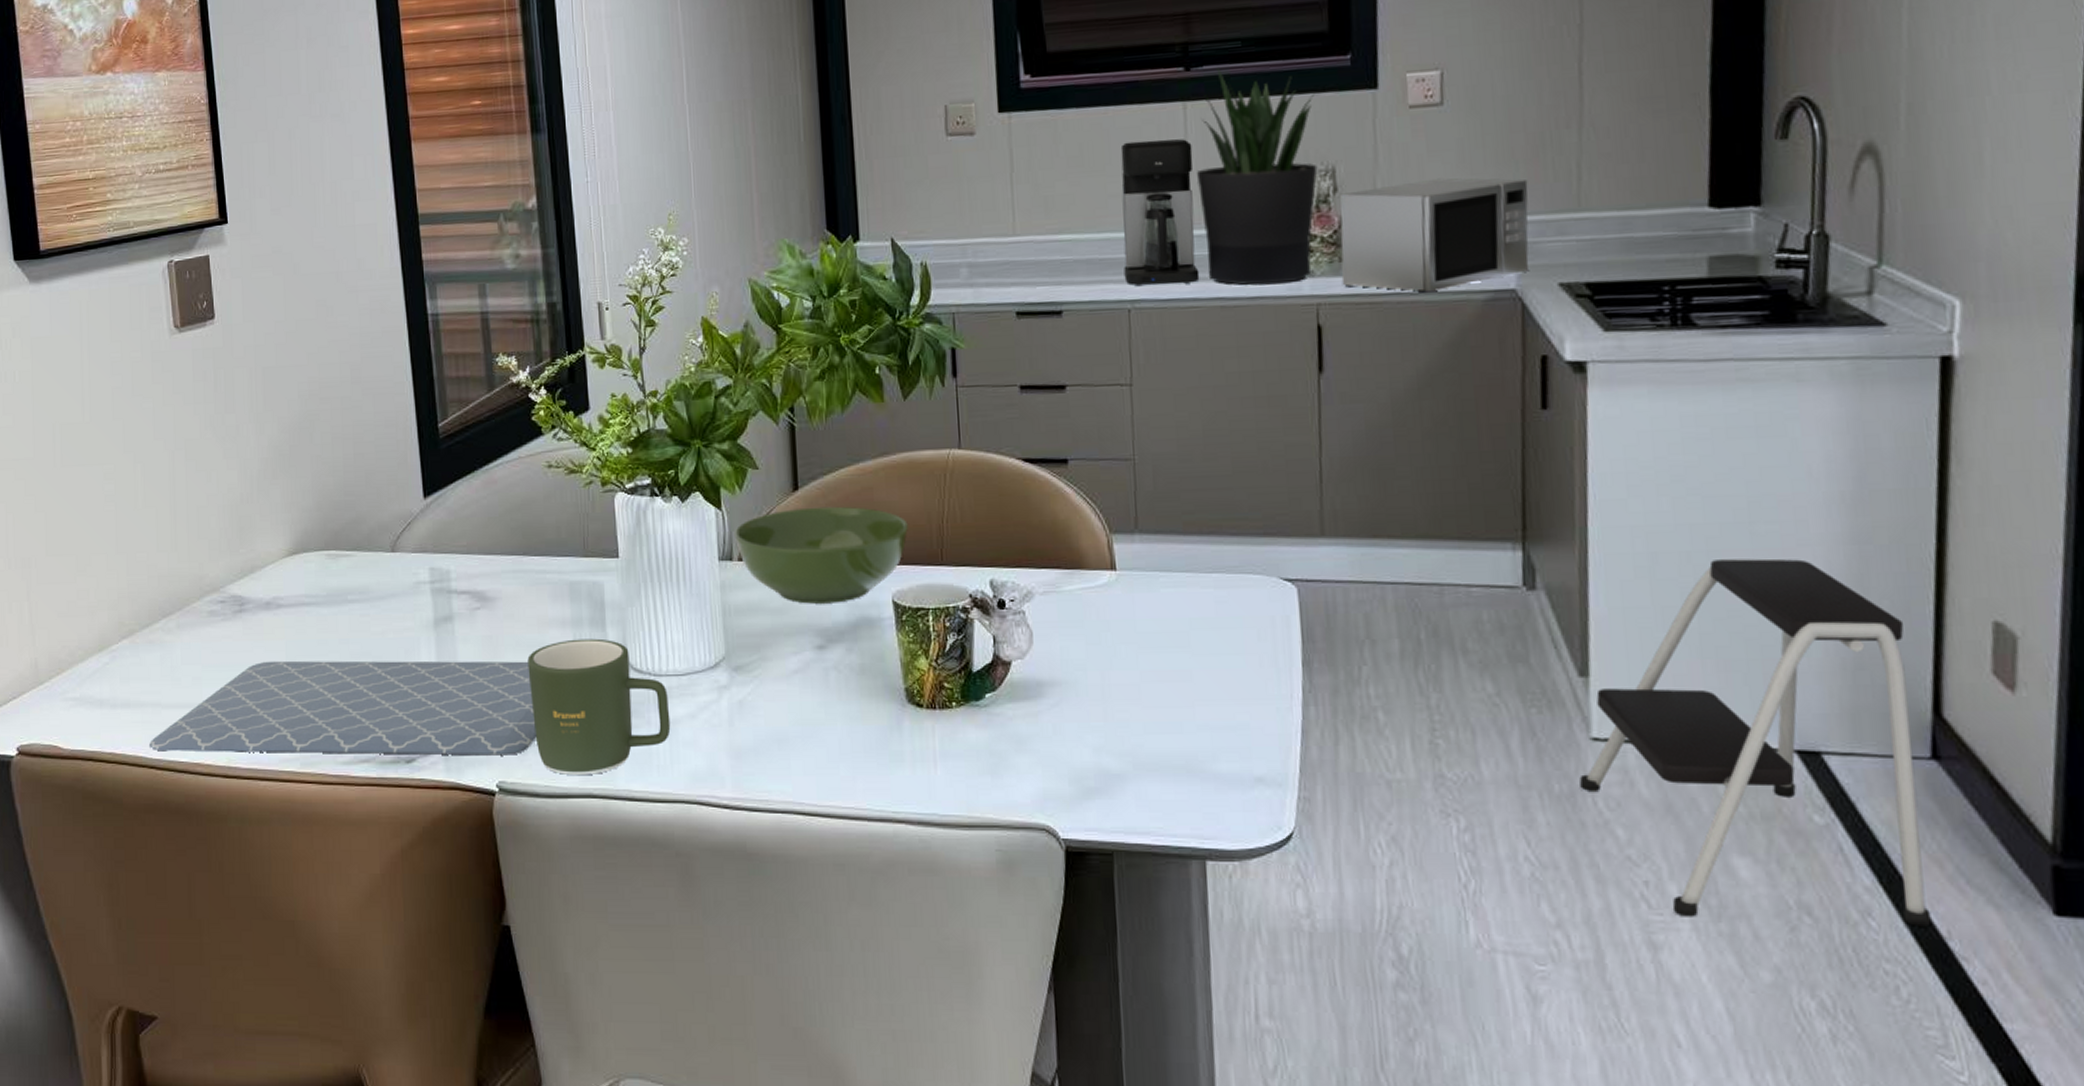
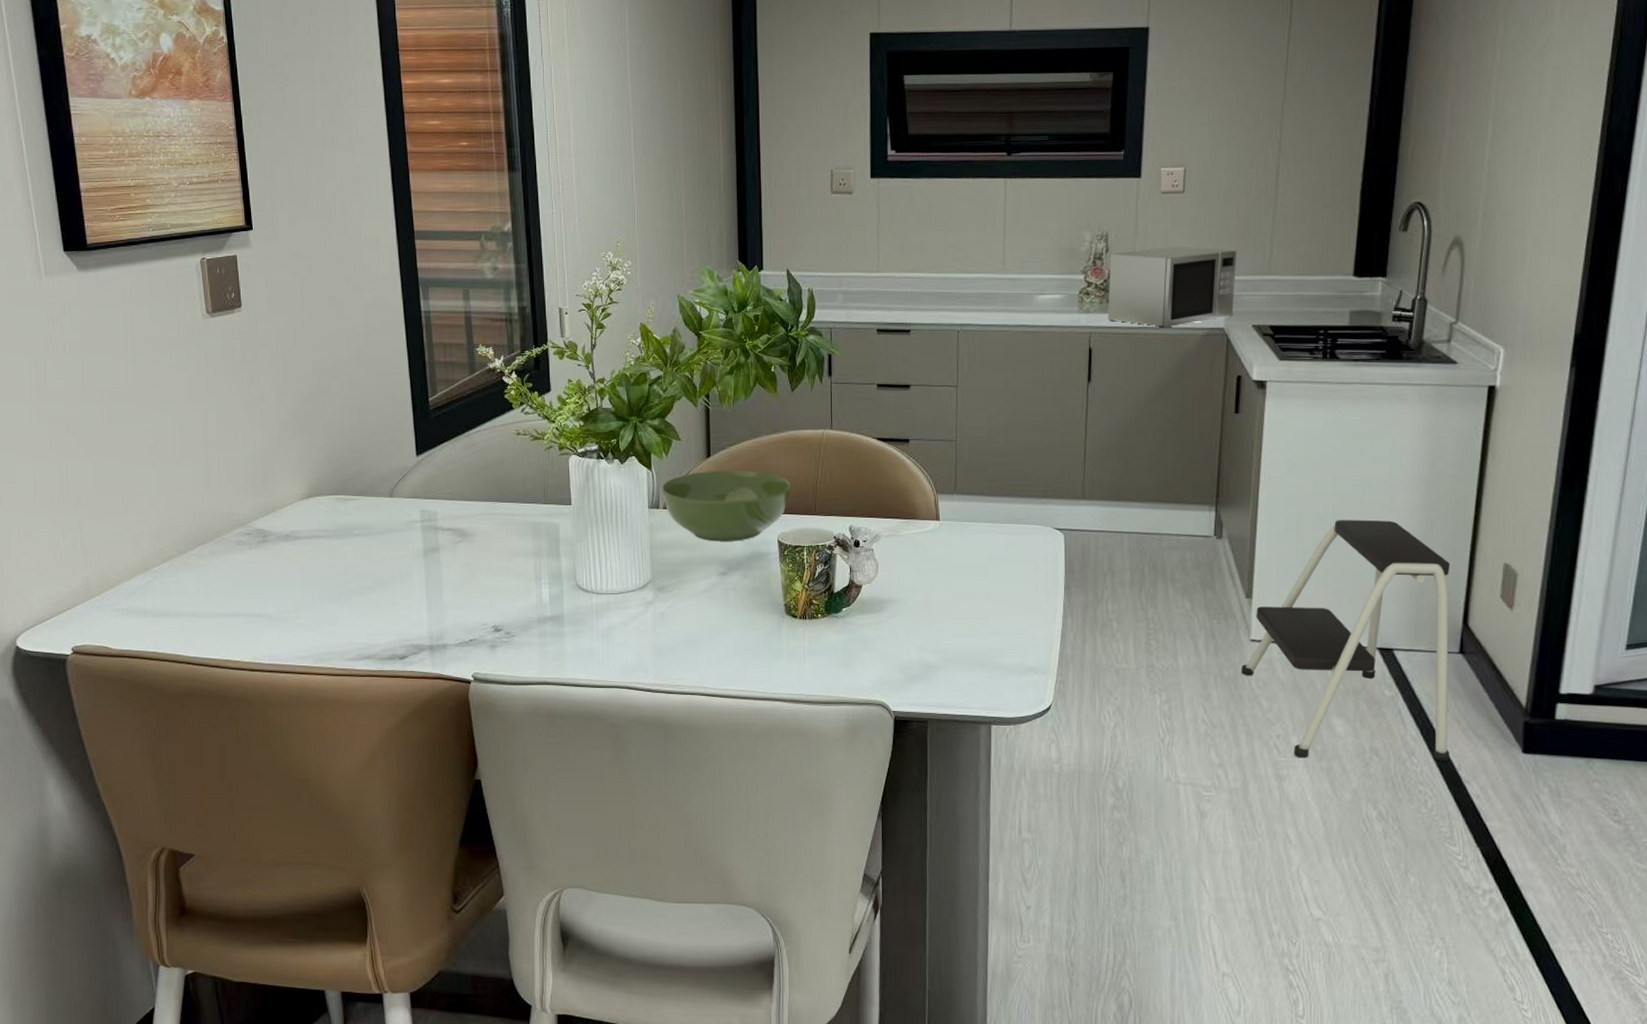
placemat: present [148,660,537,756] -> none [186,580,504,654]
mug: present [527,638,671,776] -> none [498,566,608,668]
coffee maker: present [1120,139,1200,287] -> none [956,206,1009,314]
planter: present [1197,67,1318,285] -> none [1012,154,1098,317]

